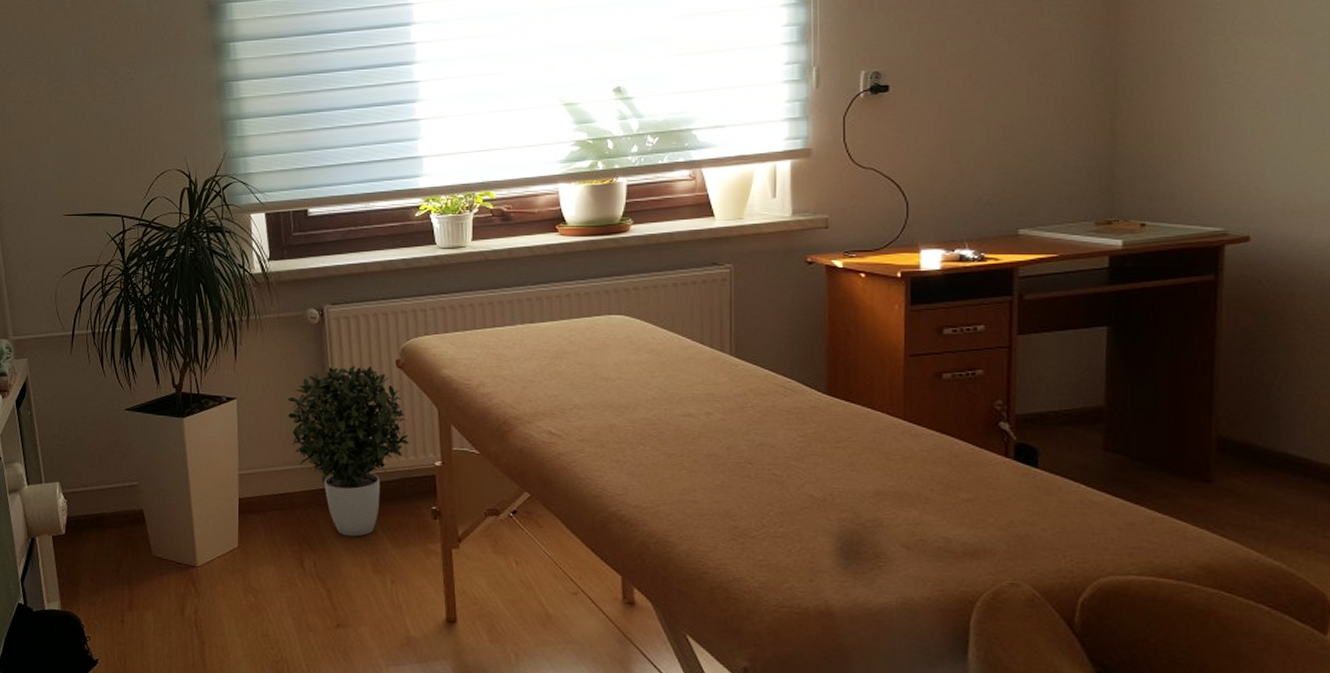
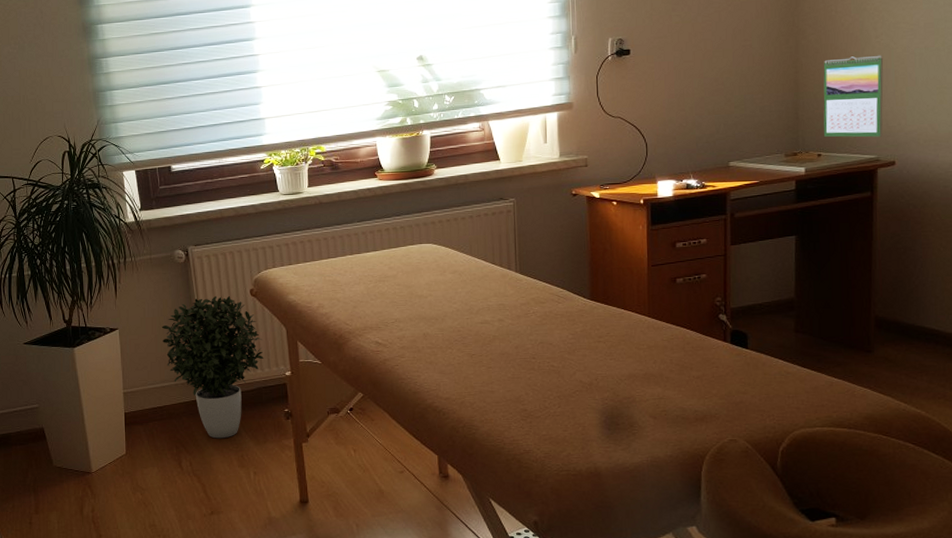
calendar: none [1150,99,1236,205] -> present [823,55,884,138]

